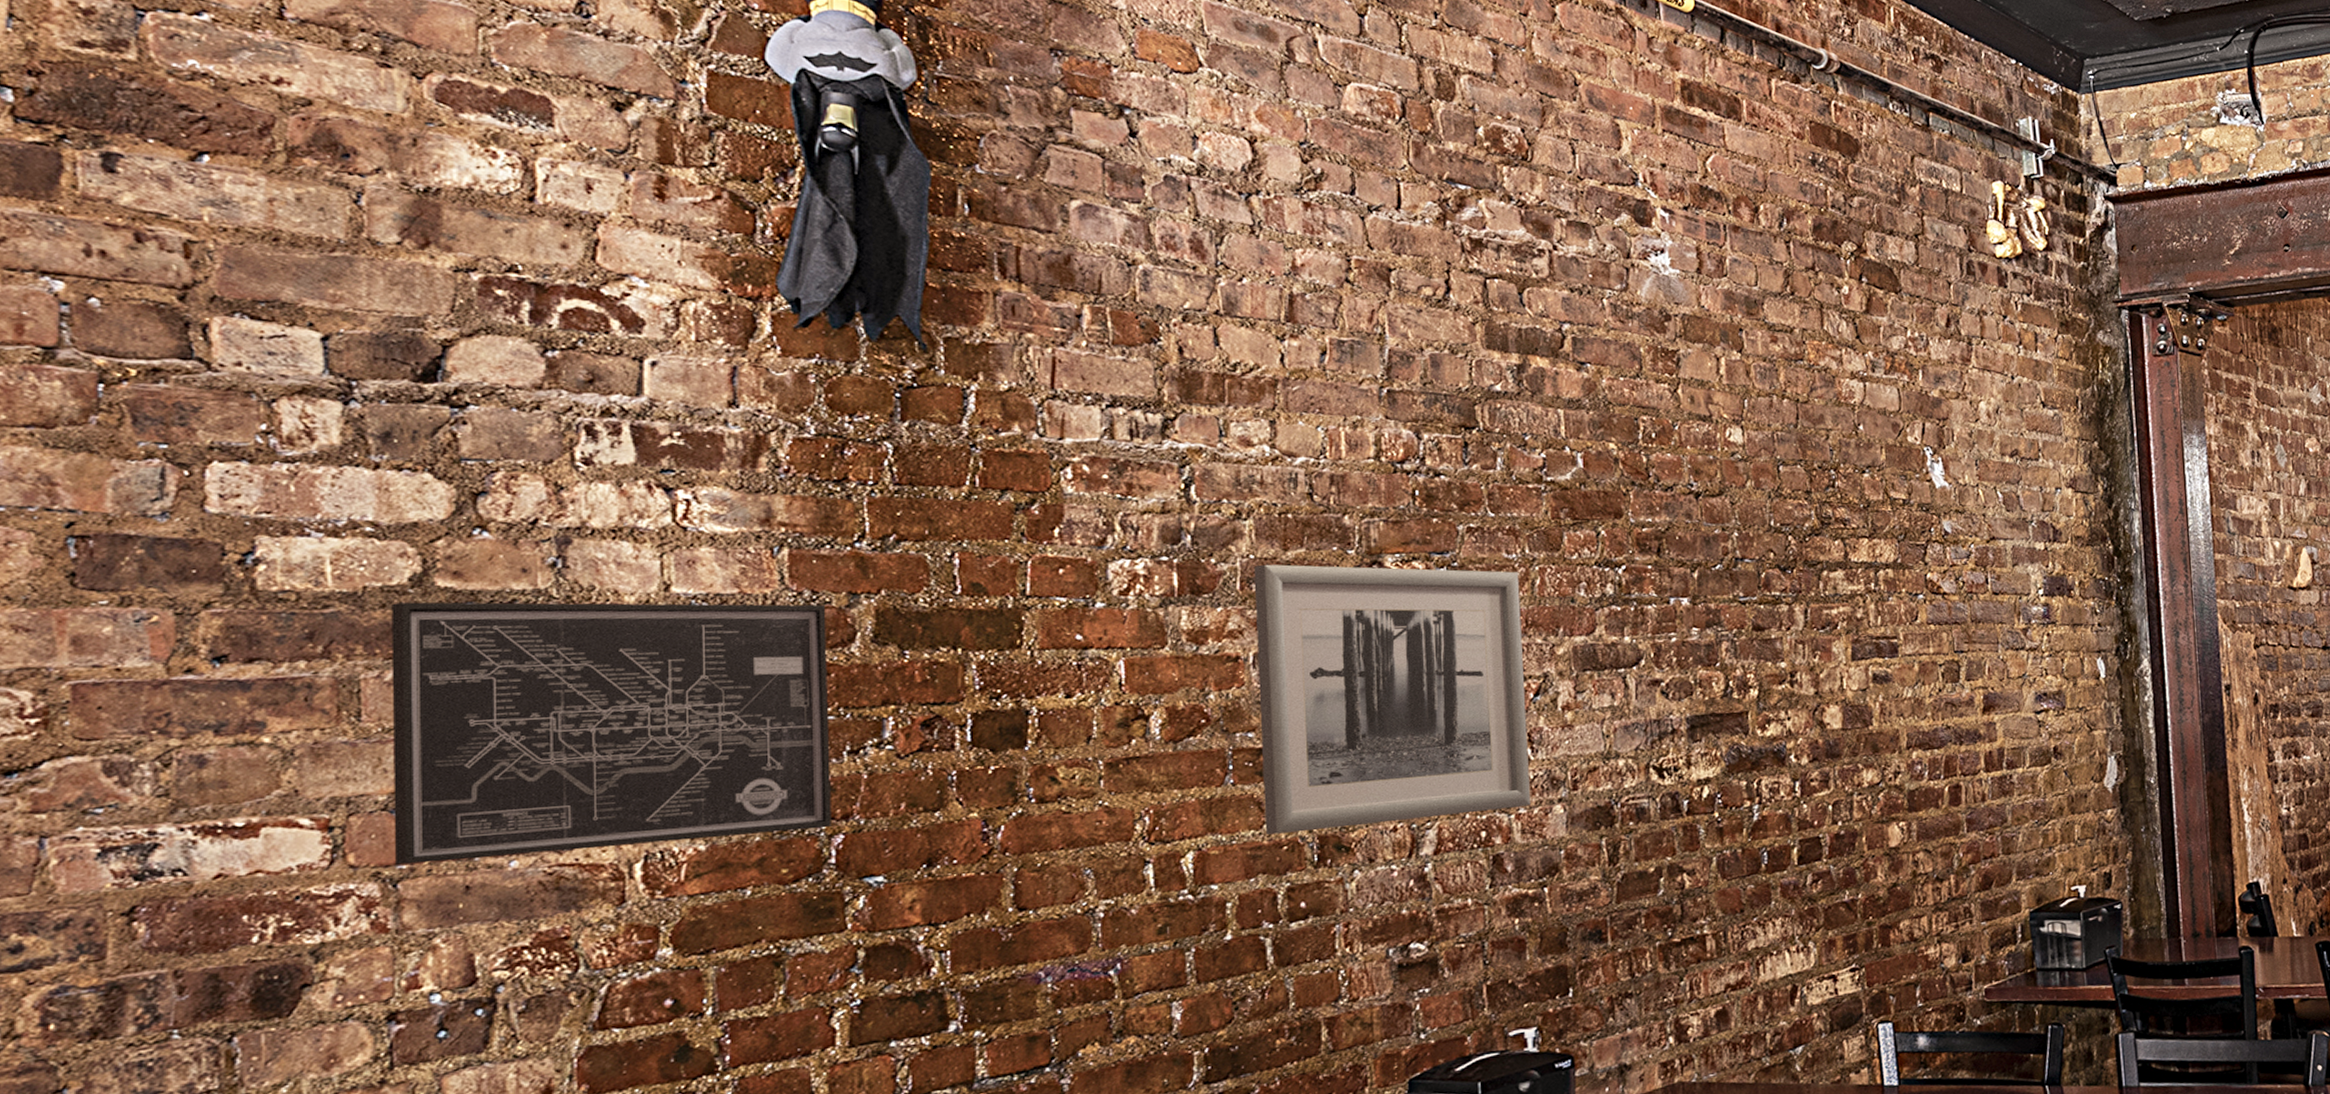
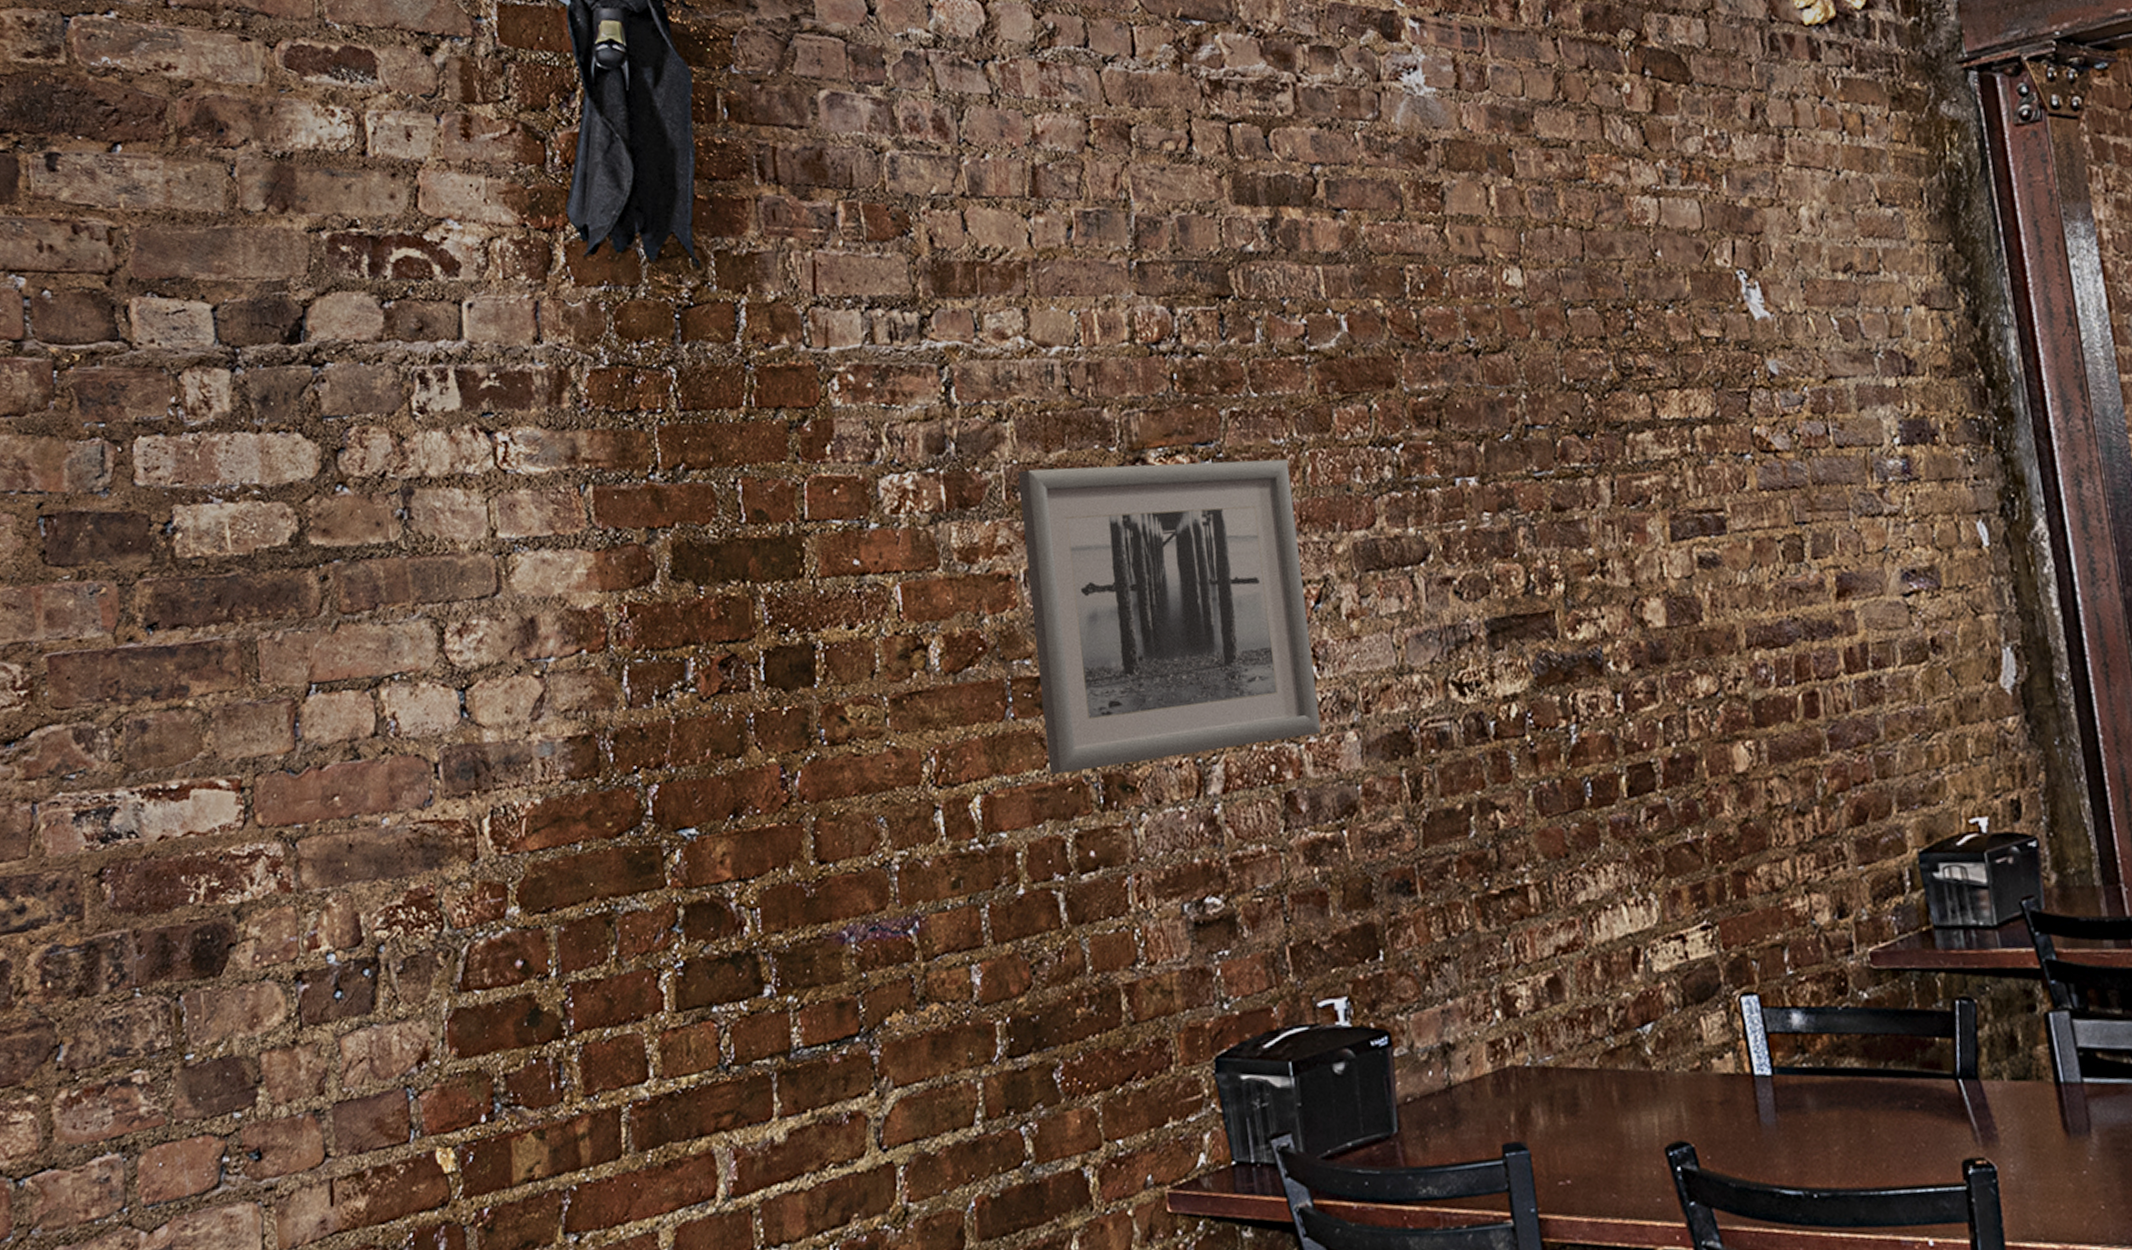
wall art: present [391,601,831,865] -> none [277,542,647,824]

